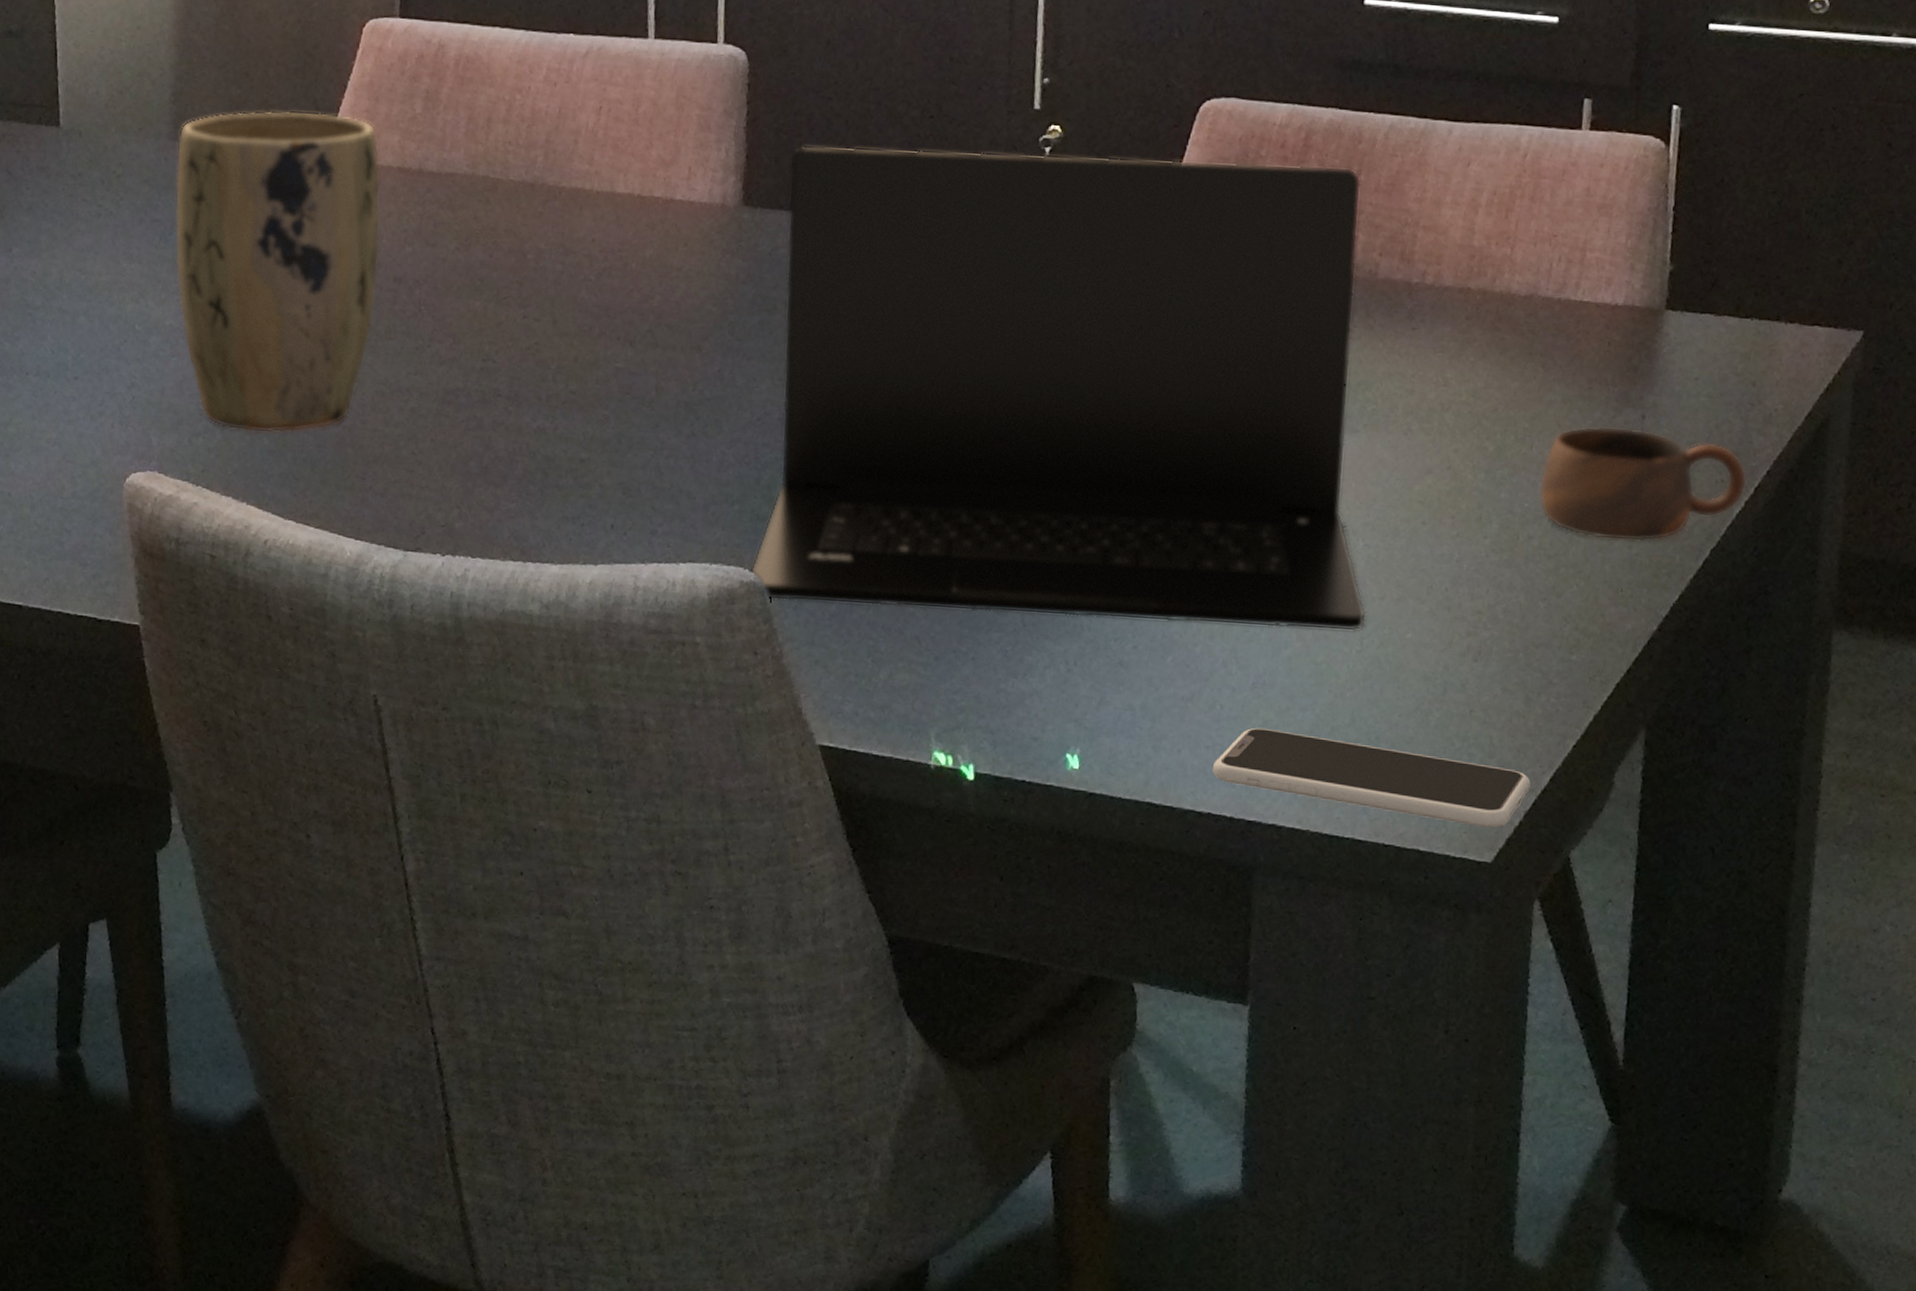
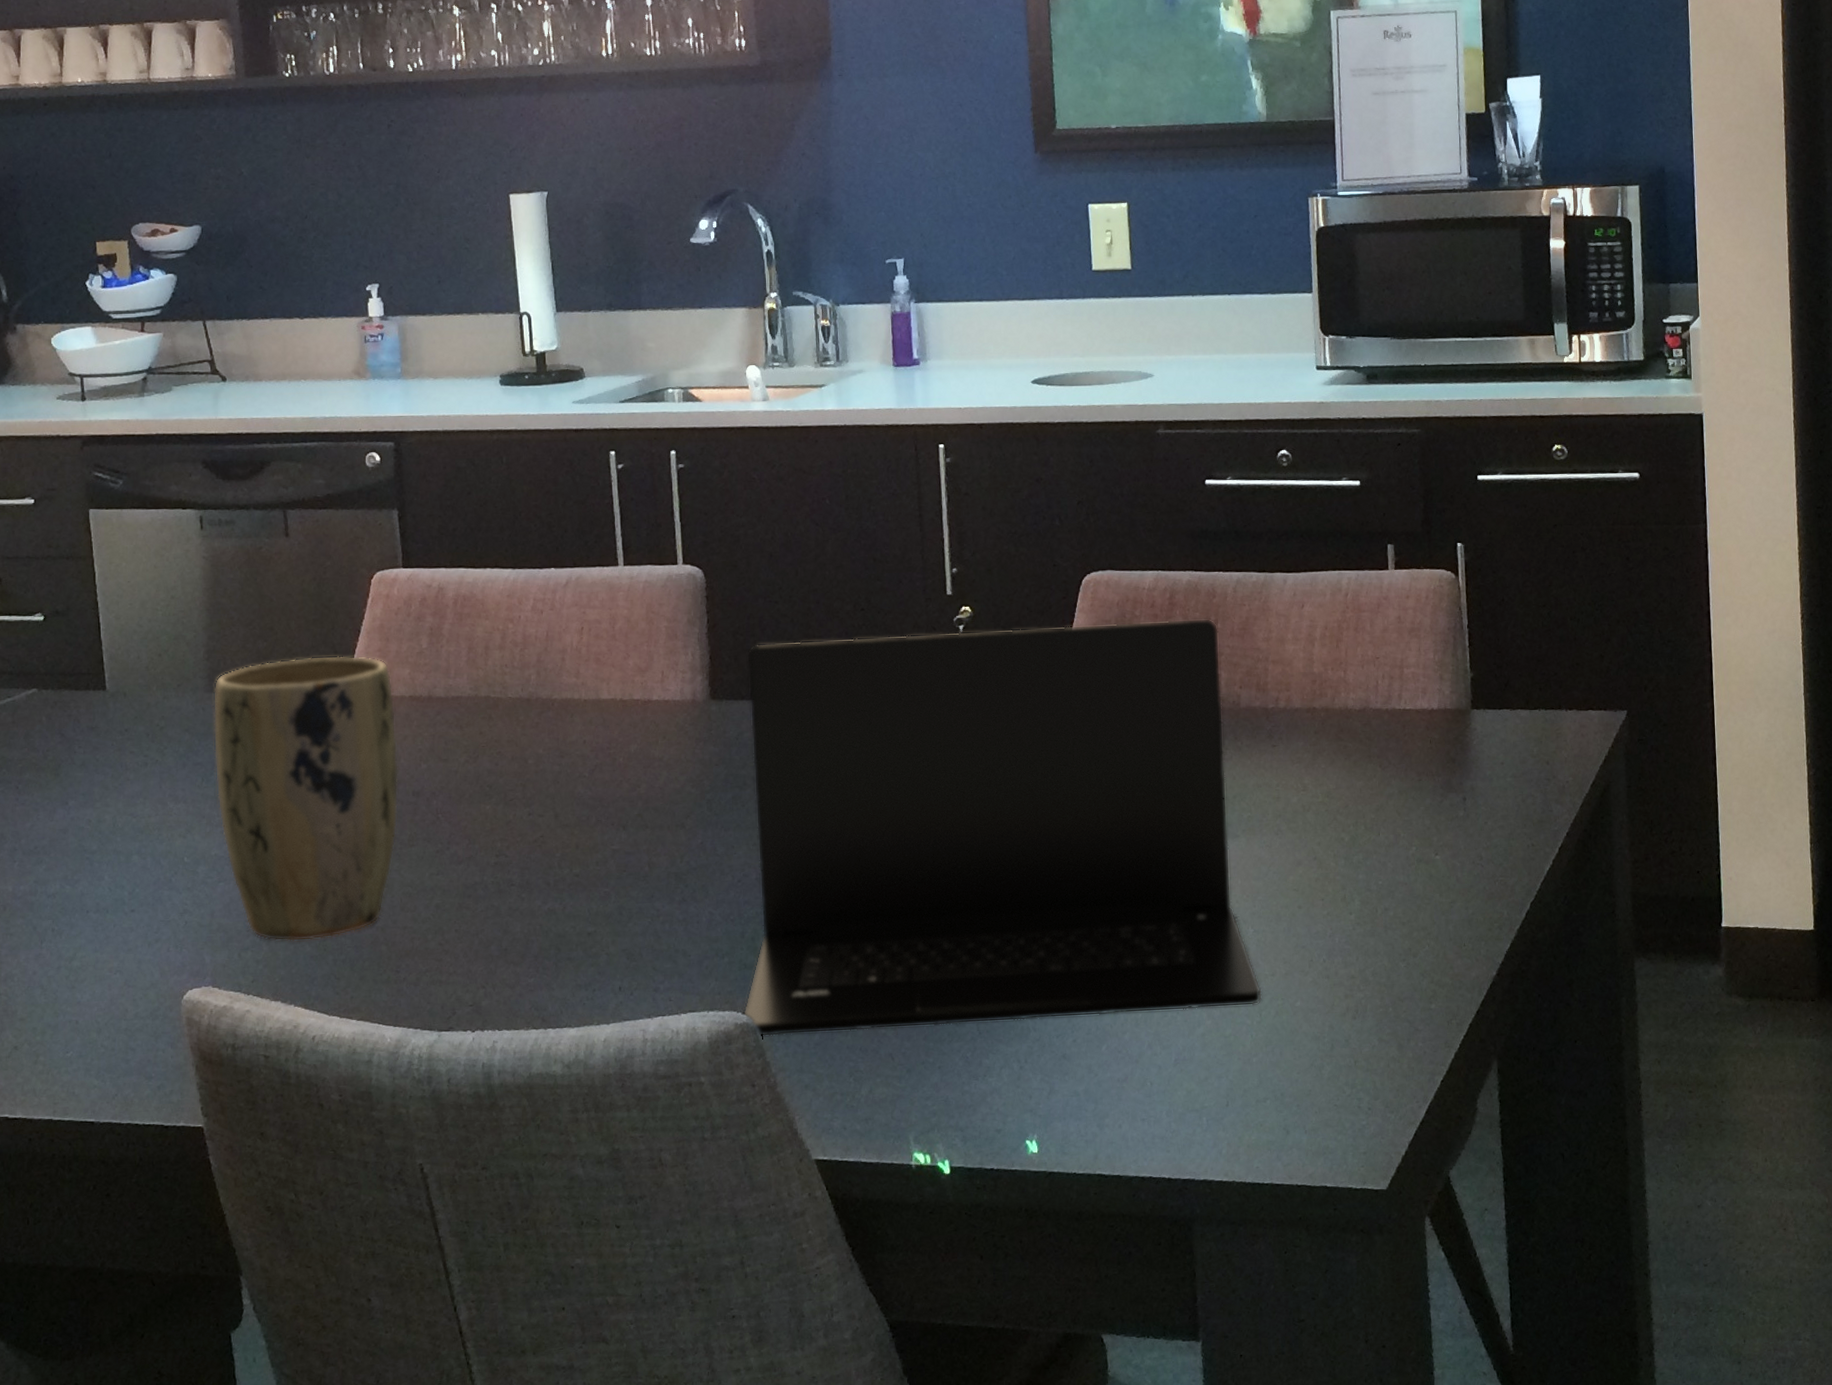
smartphone: present [1212,727,1531,828] -> none [1149,1097,1411,1160]
cup: present [1538,426,1747,542] -> none [1388,809,1552,905]

